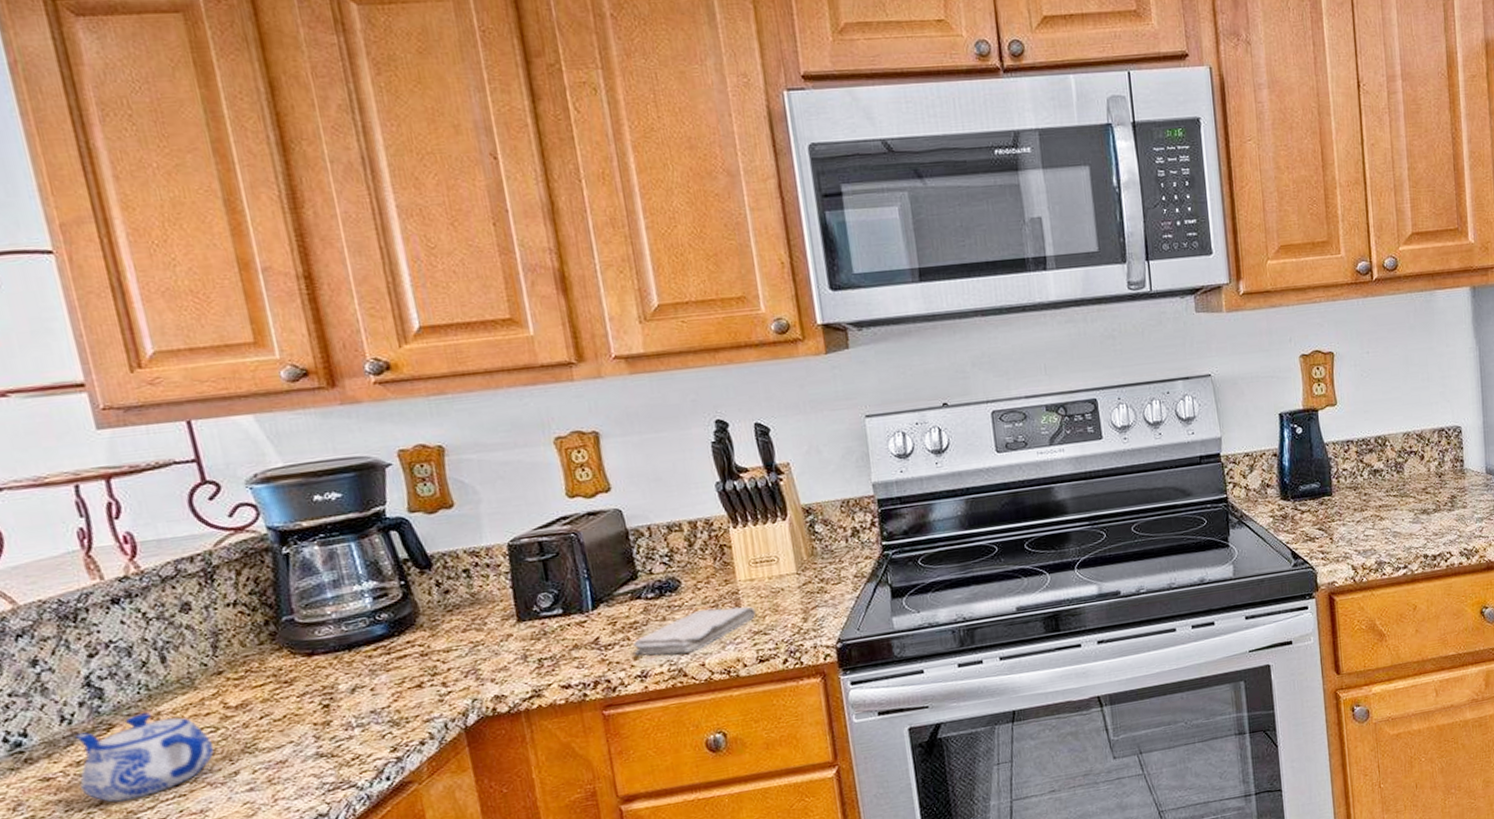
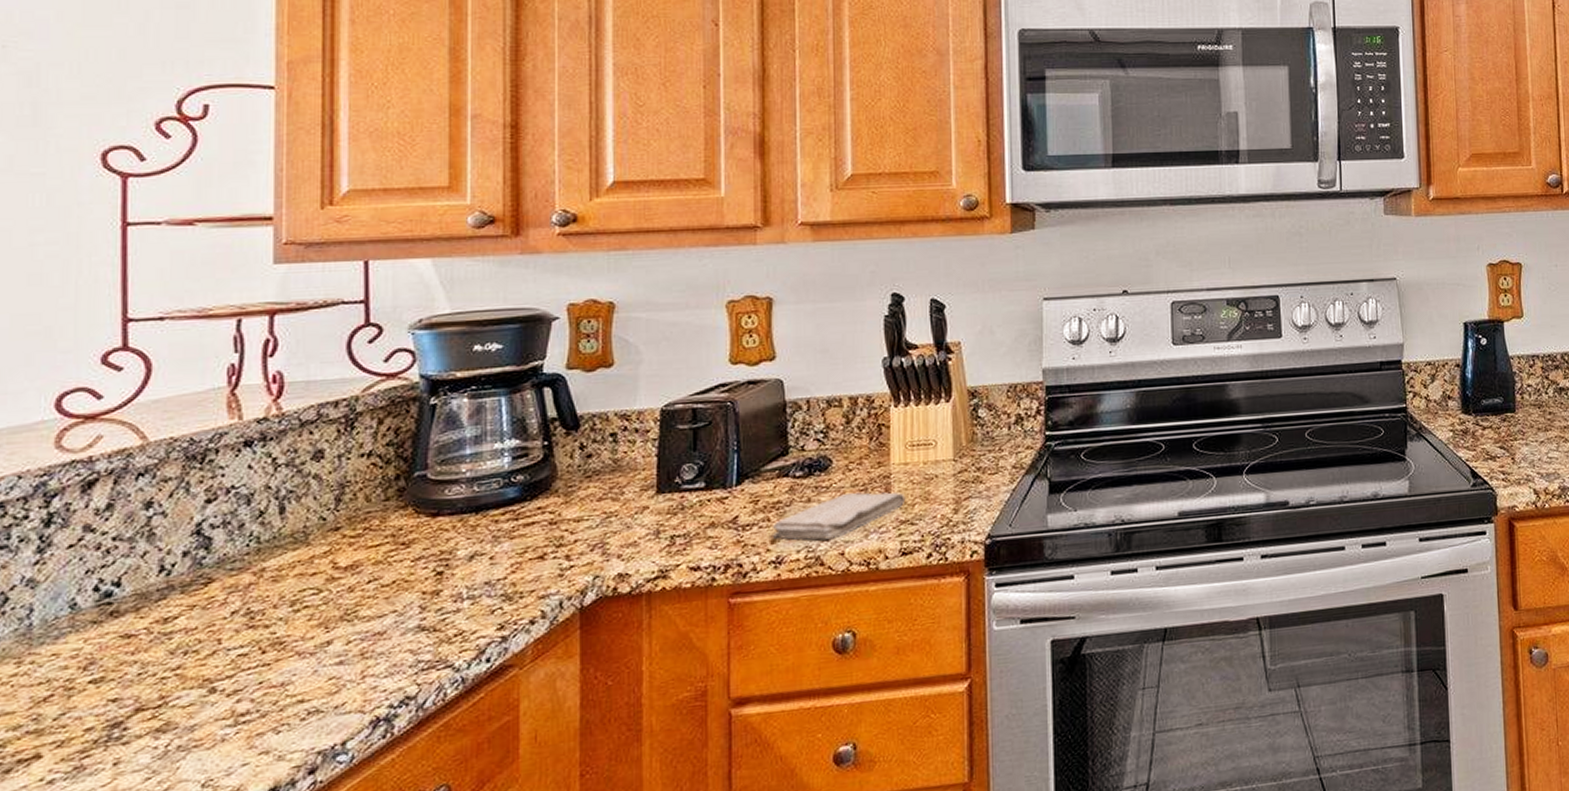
teapot: present [75,712,215,803] -> none [161,567,313,668]

